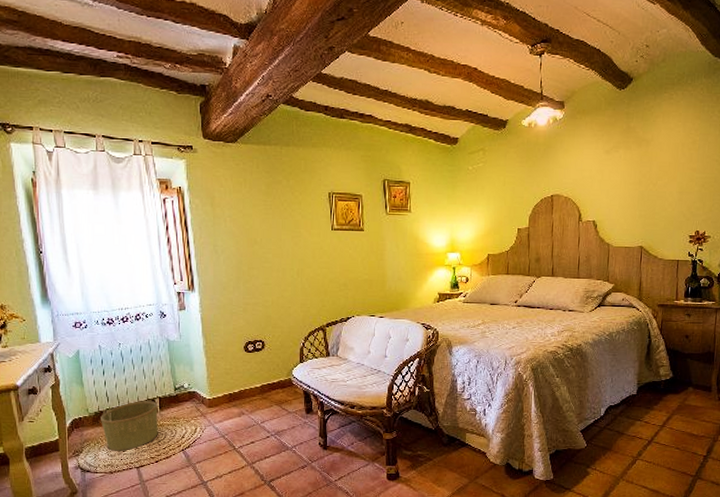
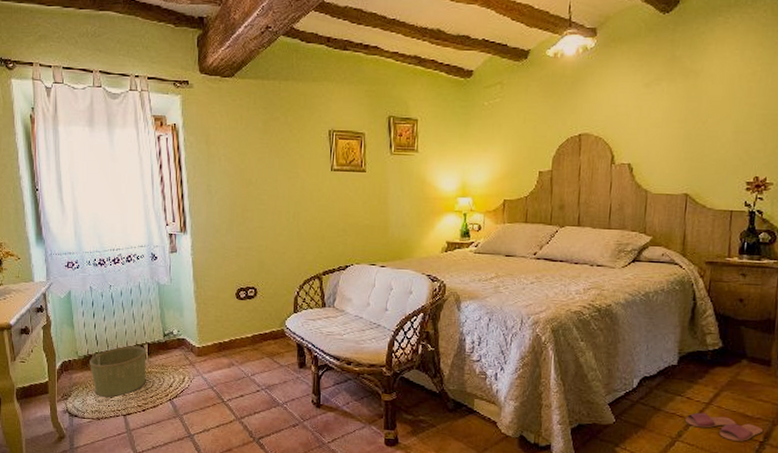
slippers: none [643,434,707,456] -> present [684,412,764,441]

